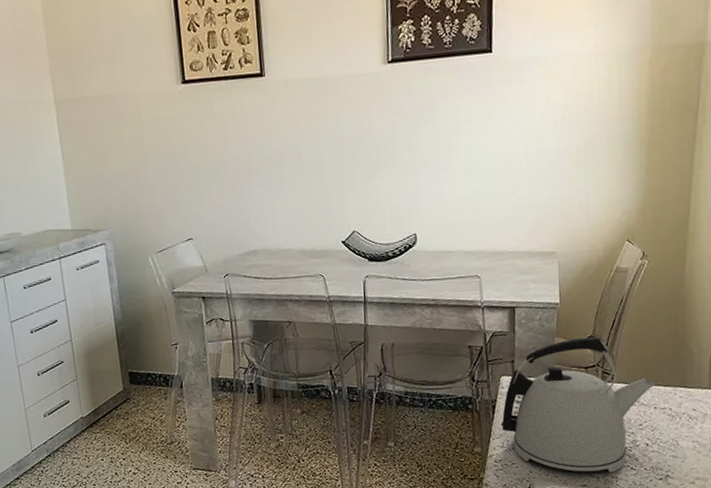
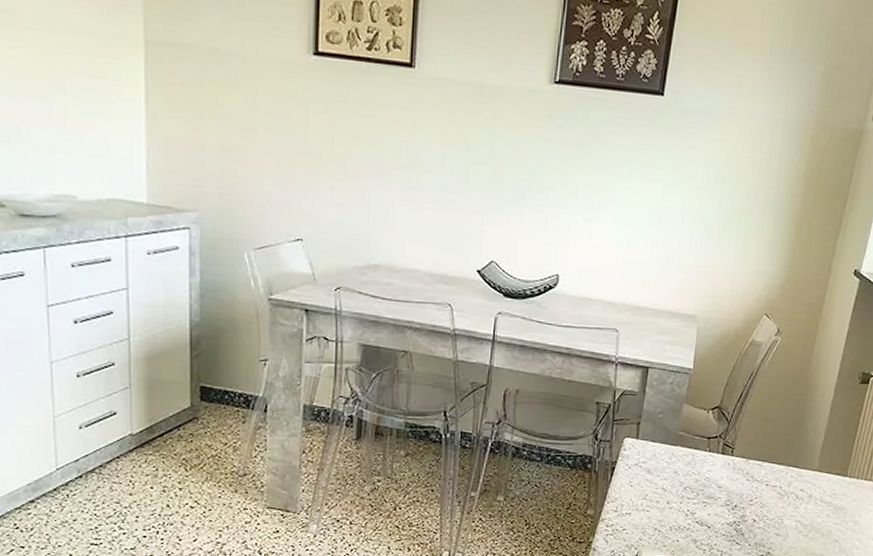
kettle: present [500,337,655,473] -> none [617,406,770,546]

